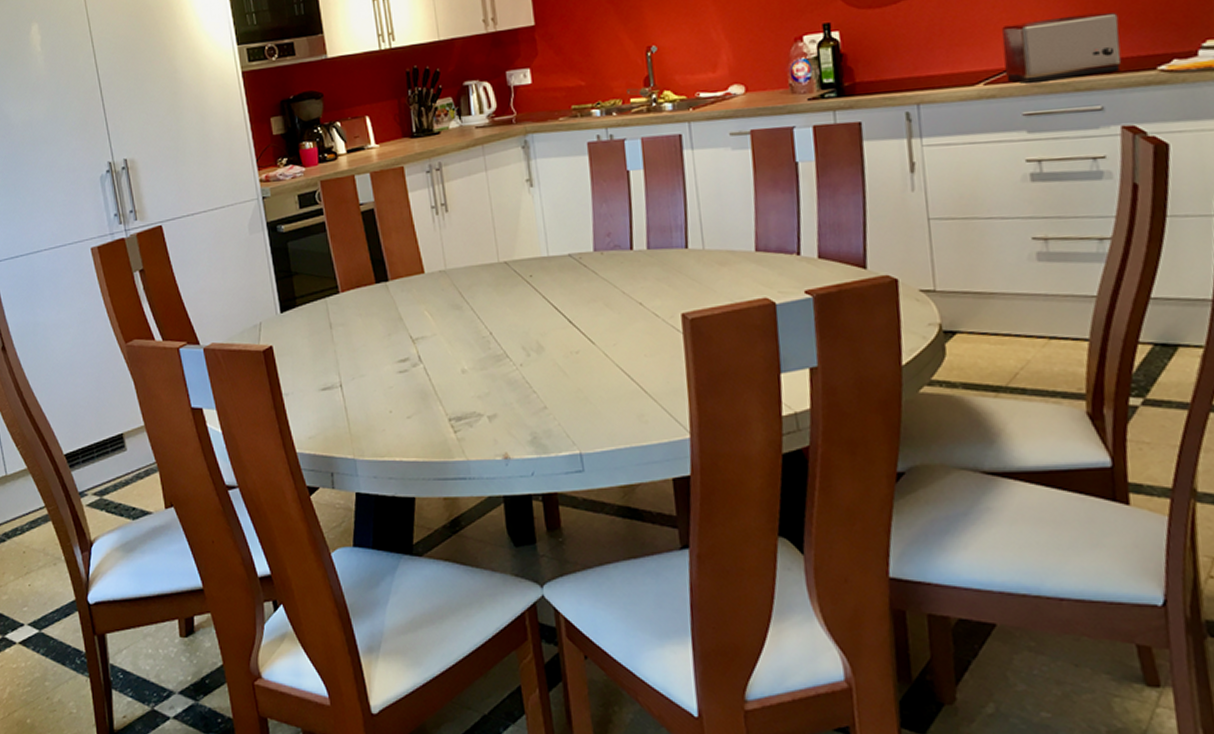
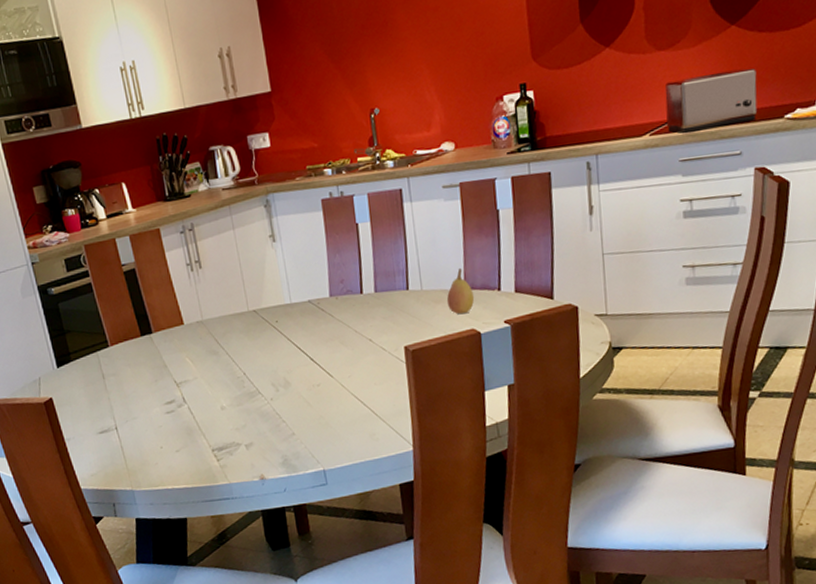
fruit: none [733,226,768,280] -> present [446,267,475,315]

